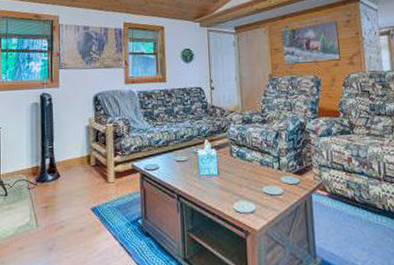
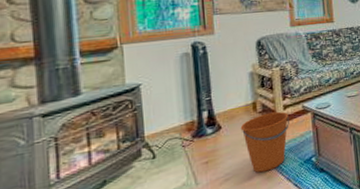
bucket: none [76,167,119,226] -> present [240,111,290,173]

